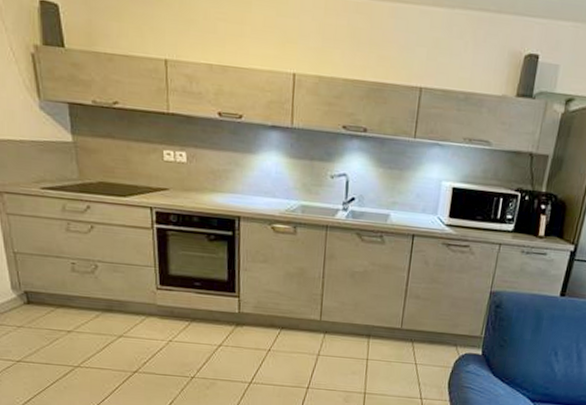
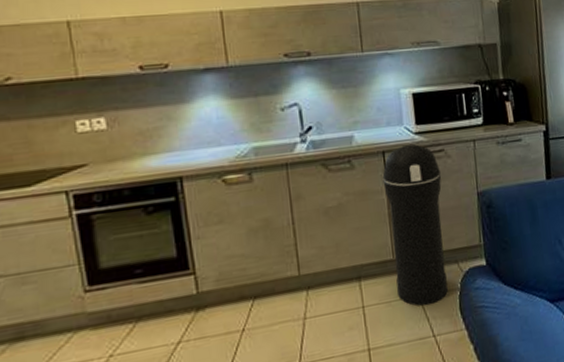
trash can: none [398,233,462,374] -> present [382,143,448,306]

